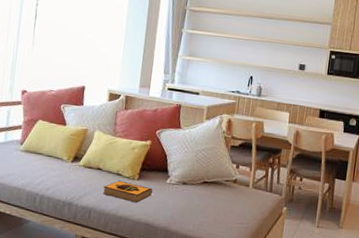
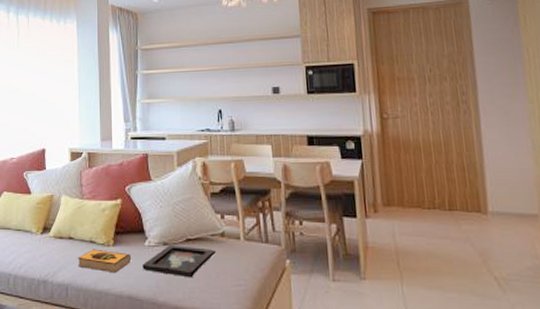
decorative tray: none [161,184,227,214] -> present [142,244,216,278]

